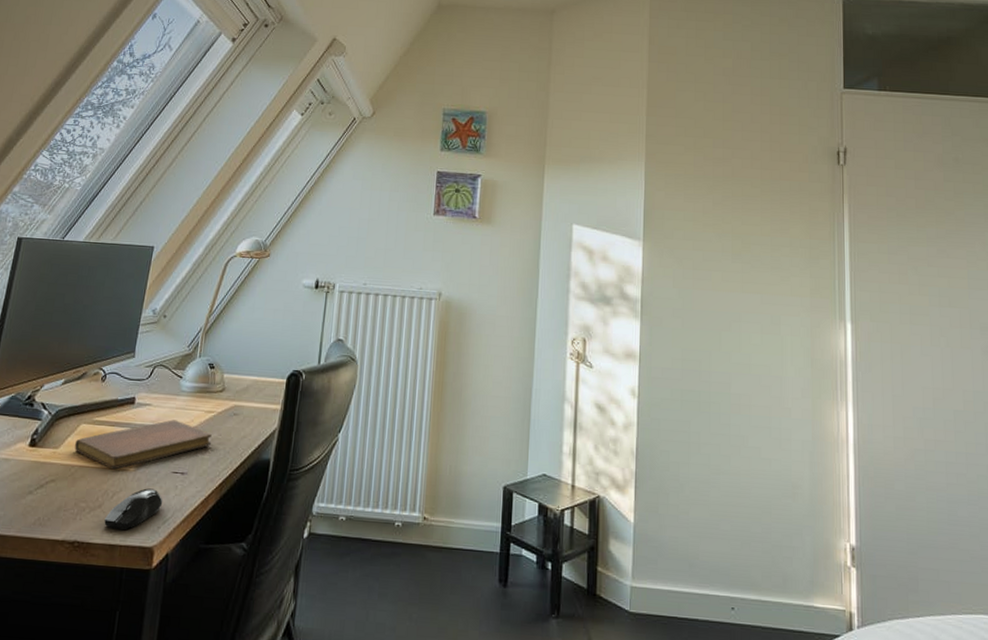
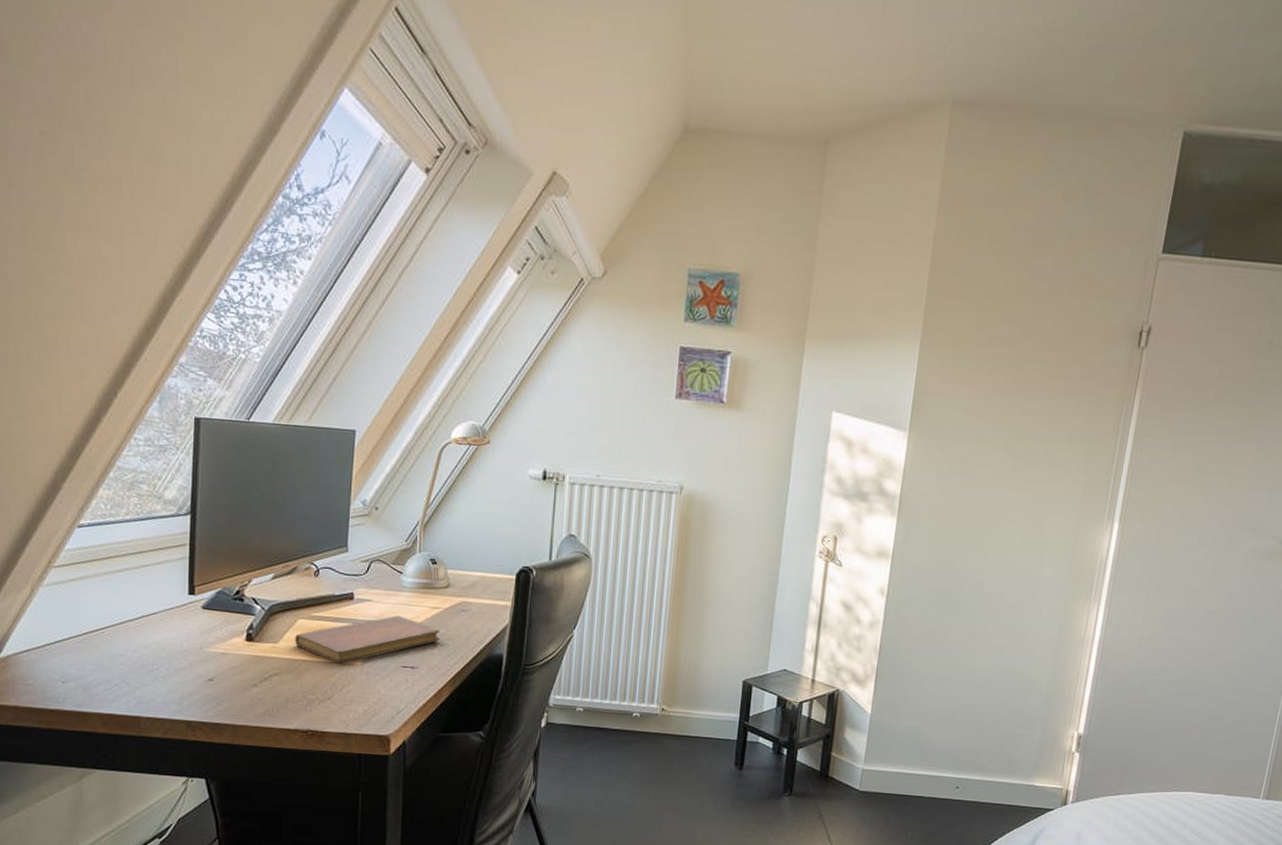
computer mouse: present [104,488,163,531] -> none [336,681,395,721]

